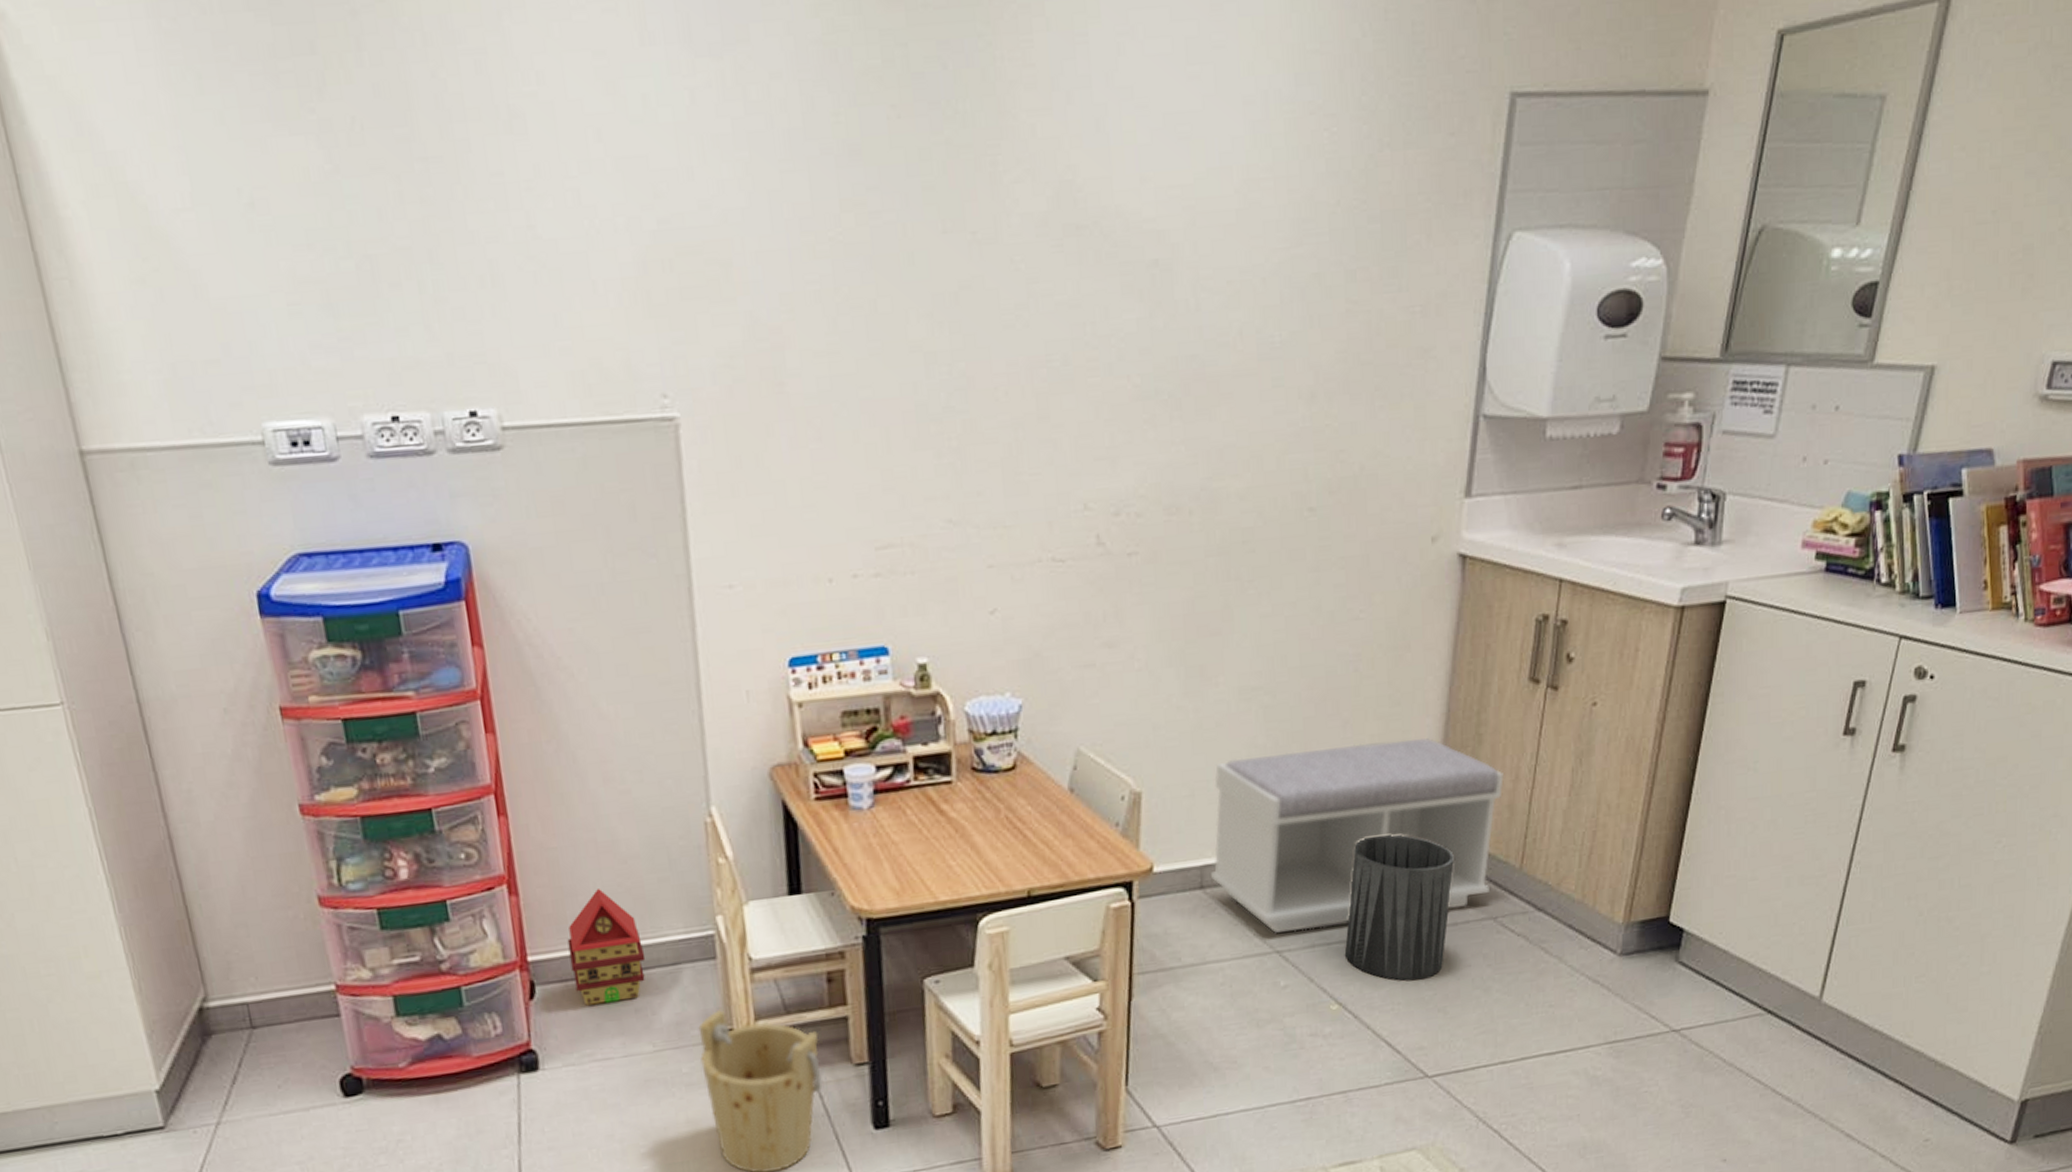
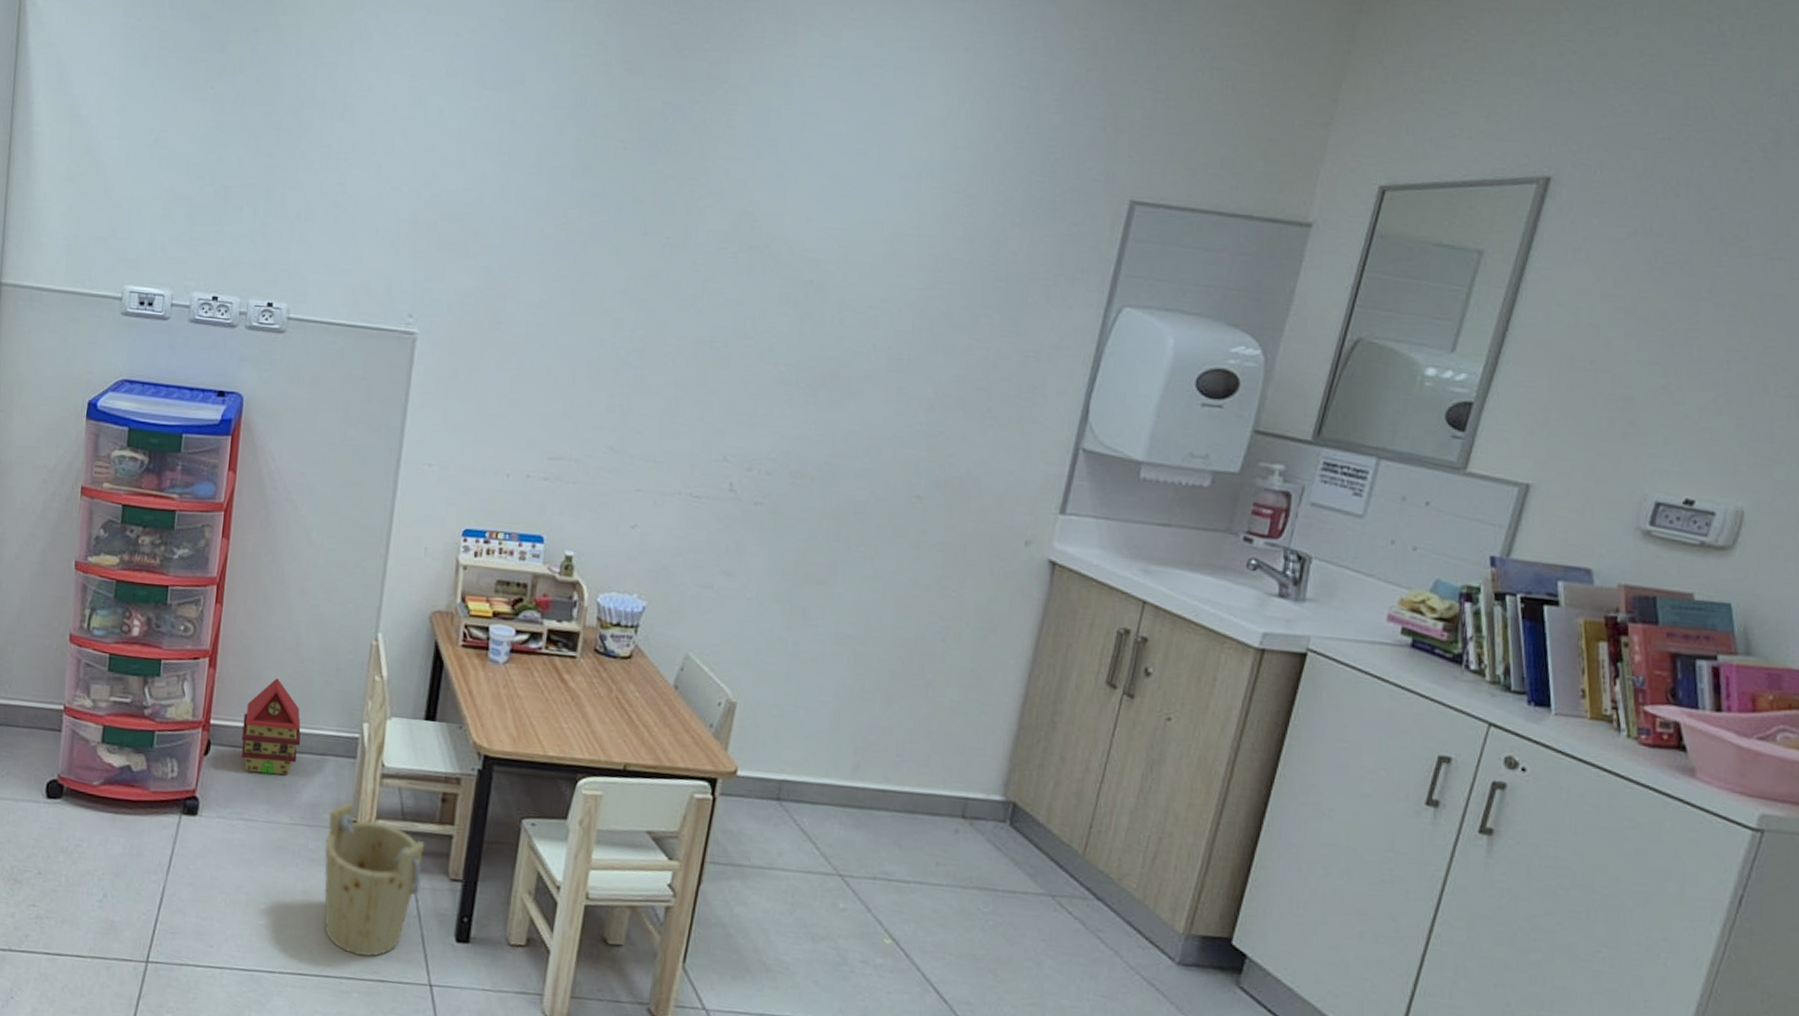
bench: present [1211,738,1504,934] -> none [788,693,1074,879]
trash can: present [1344,834,1454,981] -> none [903,790,1019,937]

